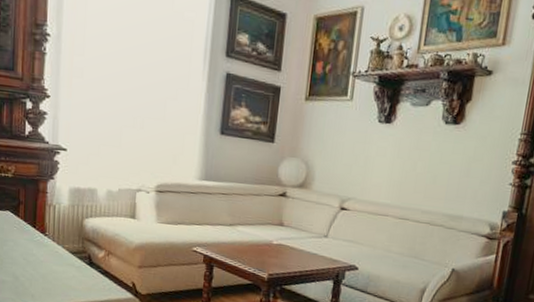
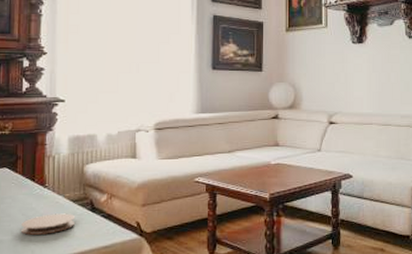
coaster: none [22,262,74,281] -> present [21,213,76,235]

